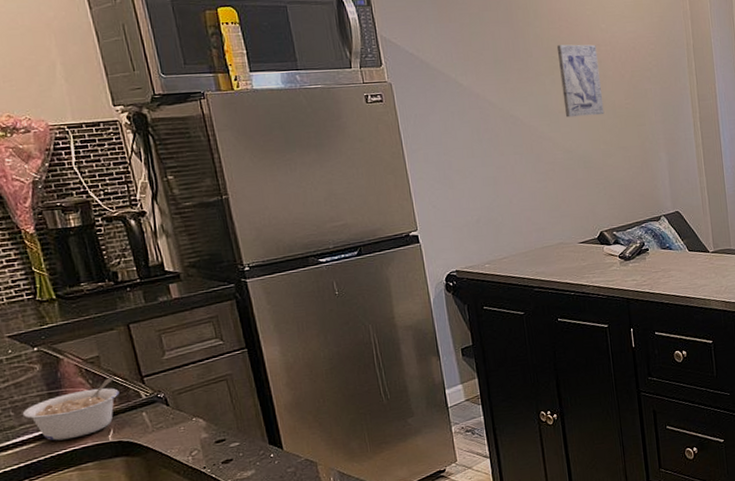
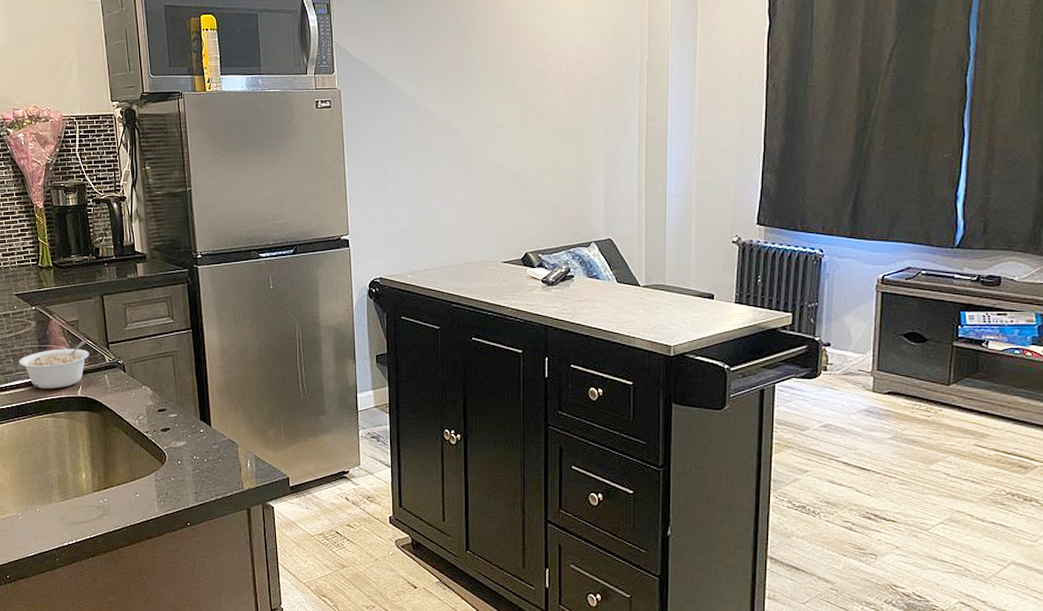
wall art: present [556,44,605,118] -> none [502,56,544,132]

